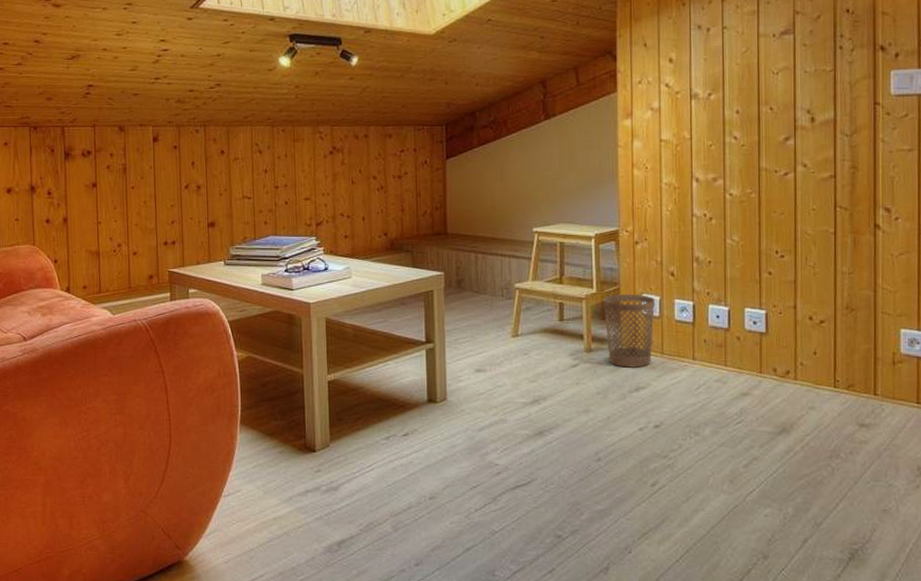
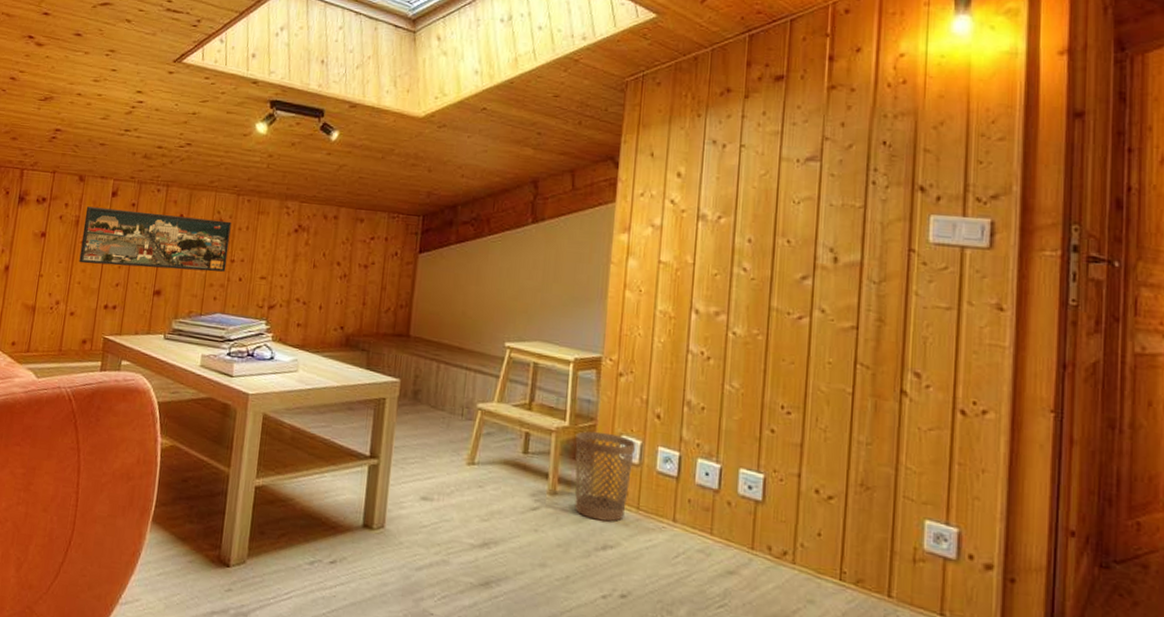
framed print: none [131,151,272,207] -> present [79,206,232,272]

